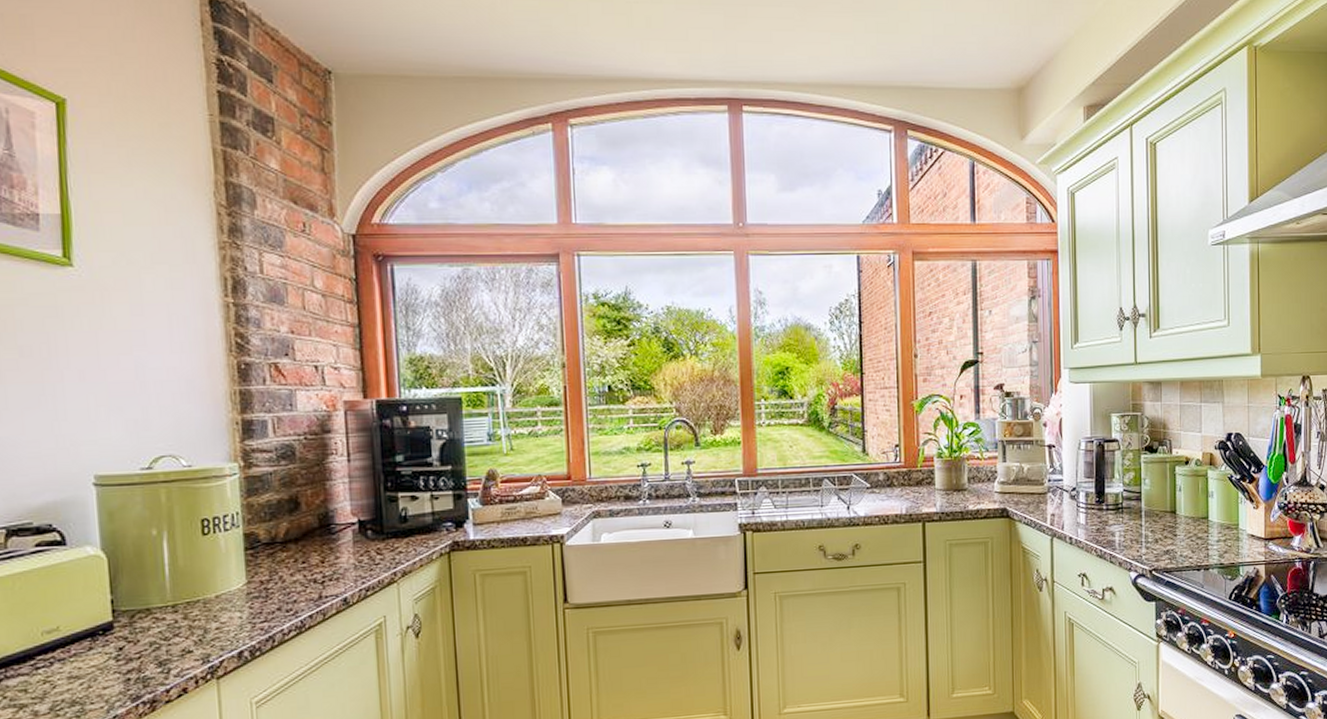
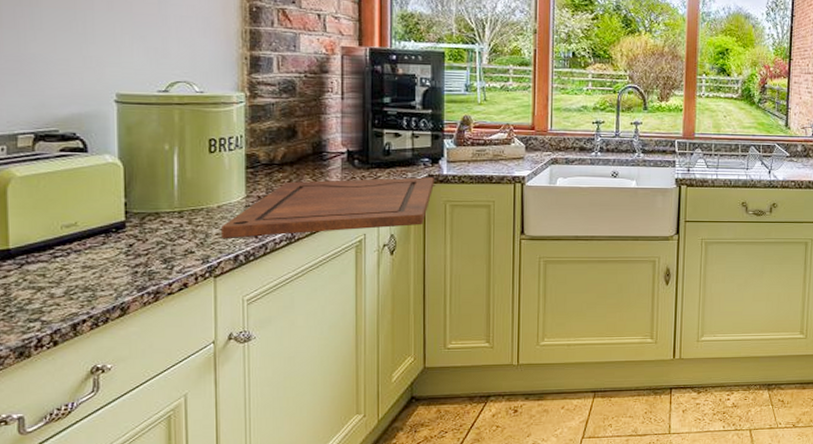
cutting board: none [221,544,460,633] -> present [222,177,434,238]

